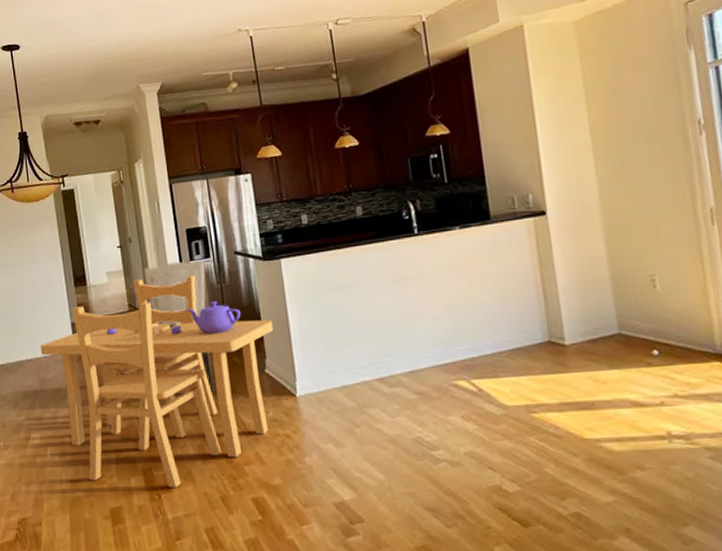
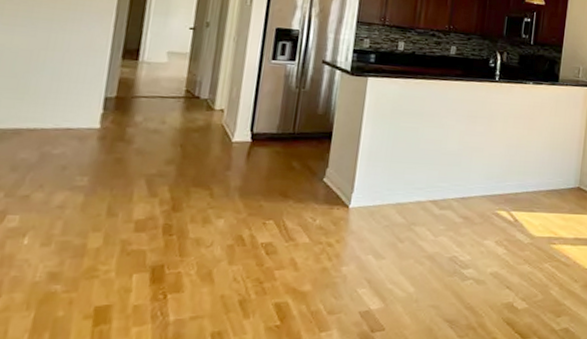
dining set: present [40,275,274,488] -> none [51,66,345,289]
chair: present [143,261,215,393] -> none [212,56,287,194]

